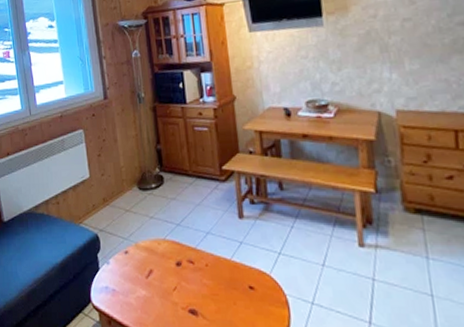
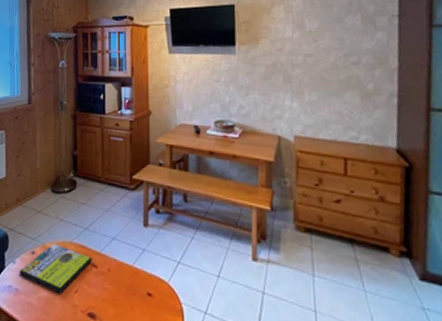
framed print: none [114,242,188,292] -> present [19,243,92,294]

